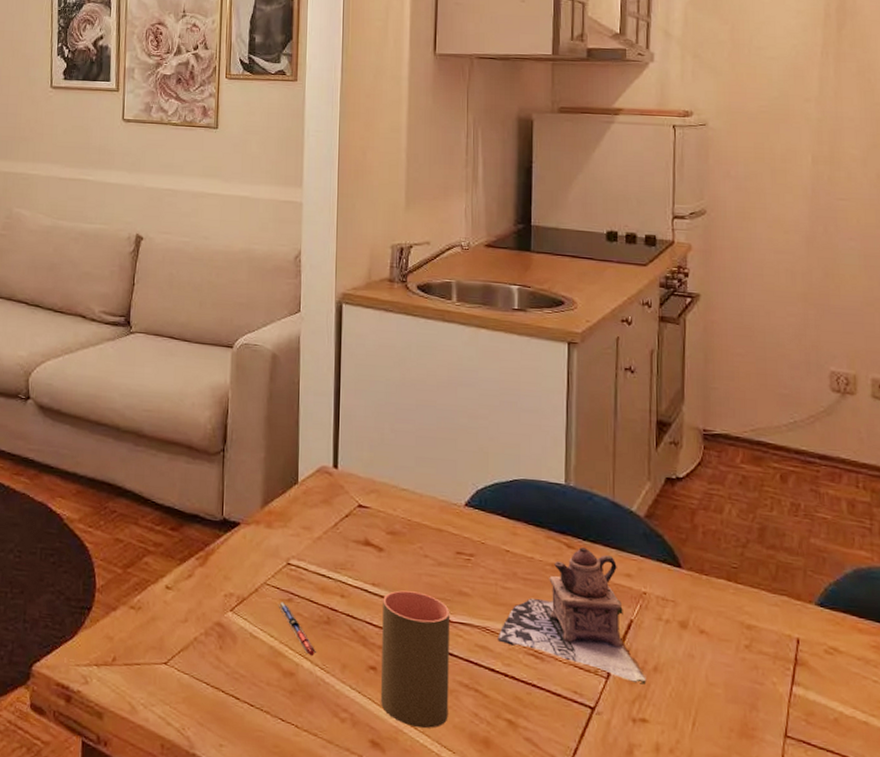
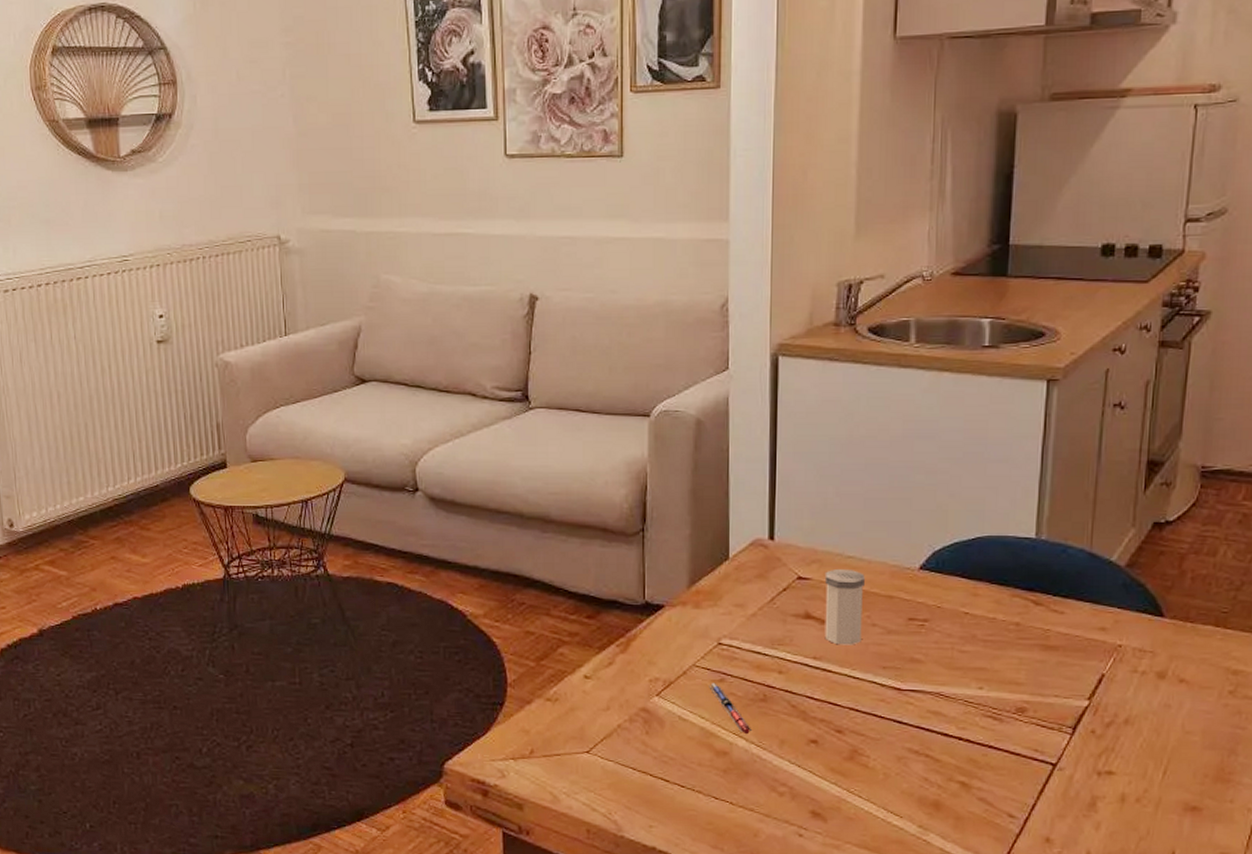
cup: present [380,590,451,729] -> none [821,662,901,797]
salt shaker: none [382,499,417,575] -> present [824,568,865,645]
teapot: present [498,547,647,685] -> none [952,604,1116,738]

